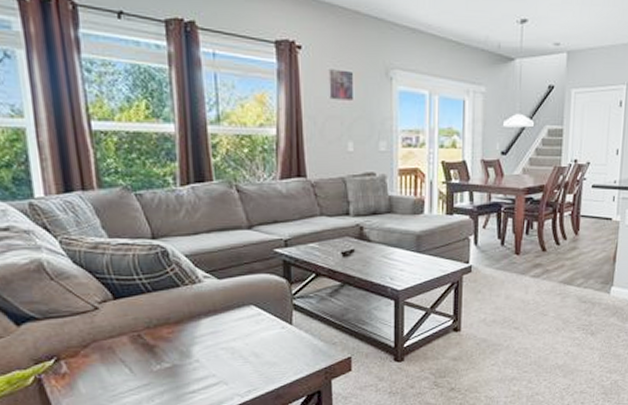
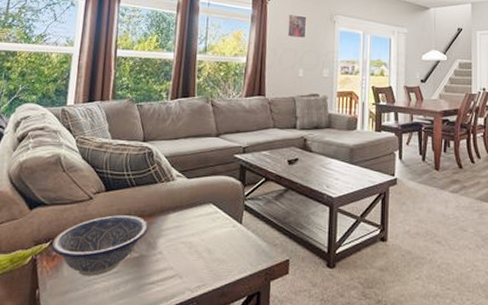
decorative bowl: none [56,324,179,391] -> present [51,215,149,276]

